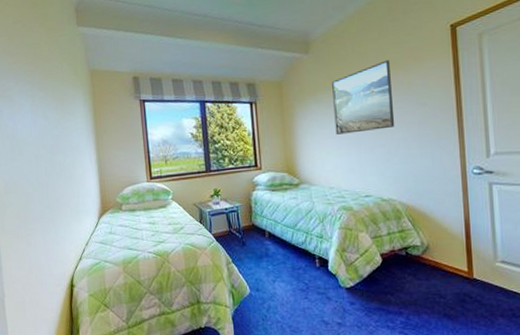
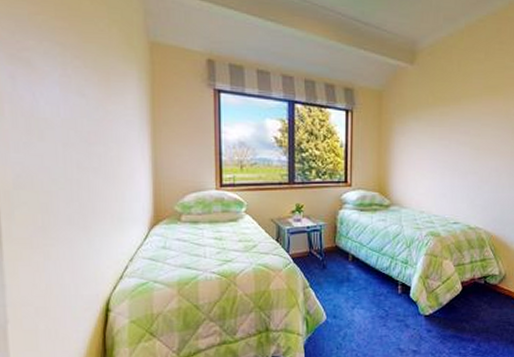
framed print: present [332,60,395,135] -> none [432,84,492,157]

